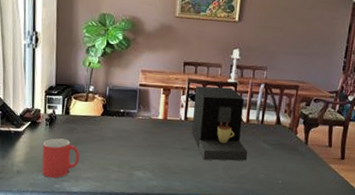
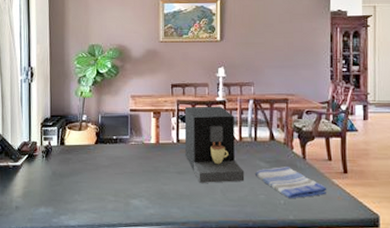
mug: present [42,138,80,179] -> none [39,170,76,212]
dish towel: none [257,149,323,180] -> present [254,166,326,199]

